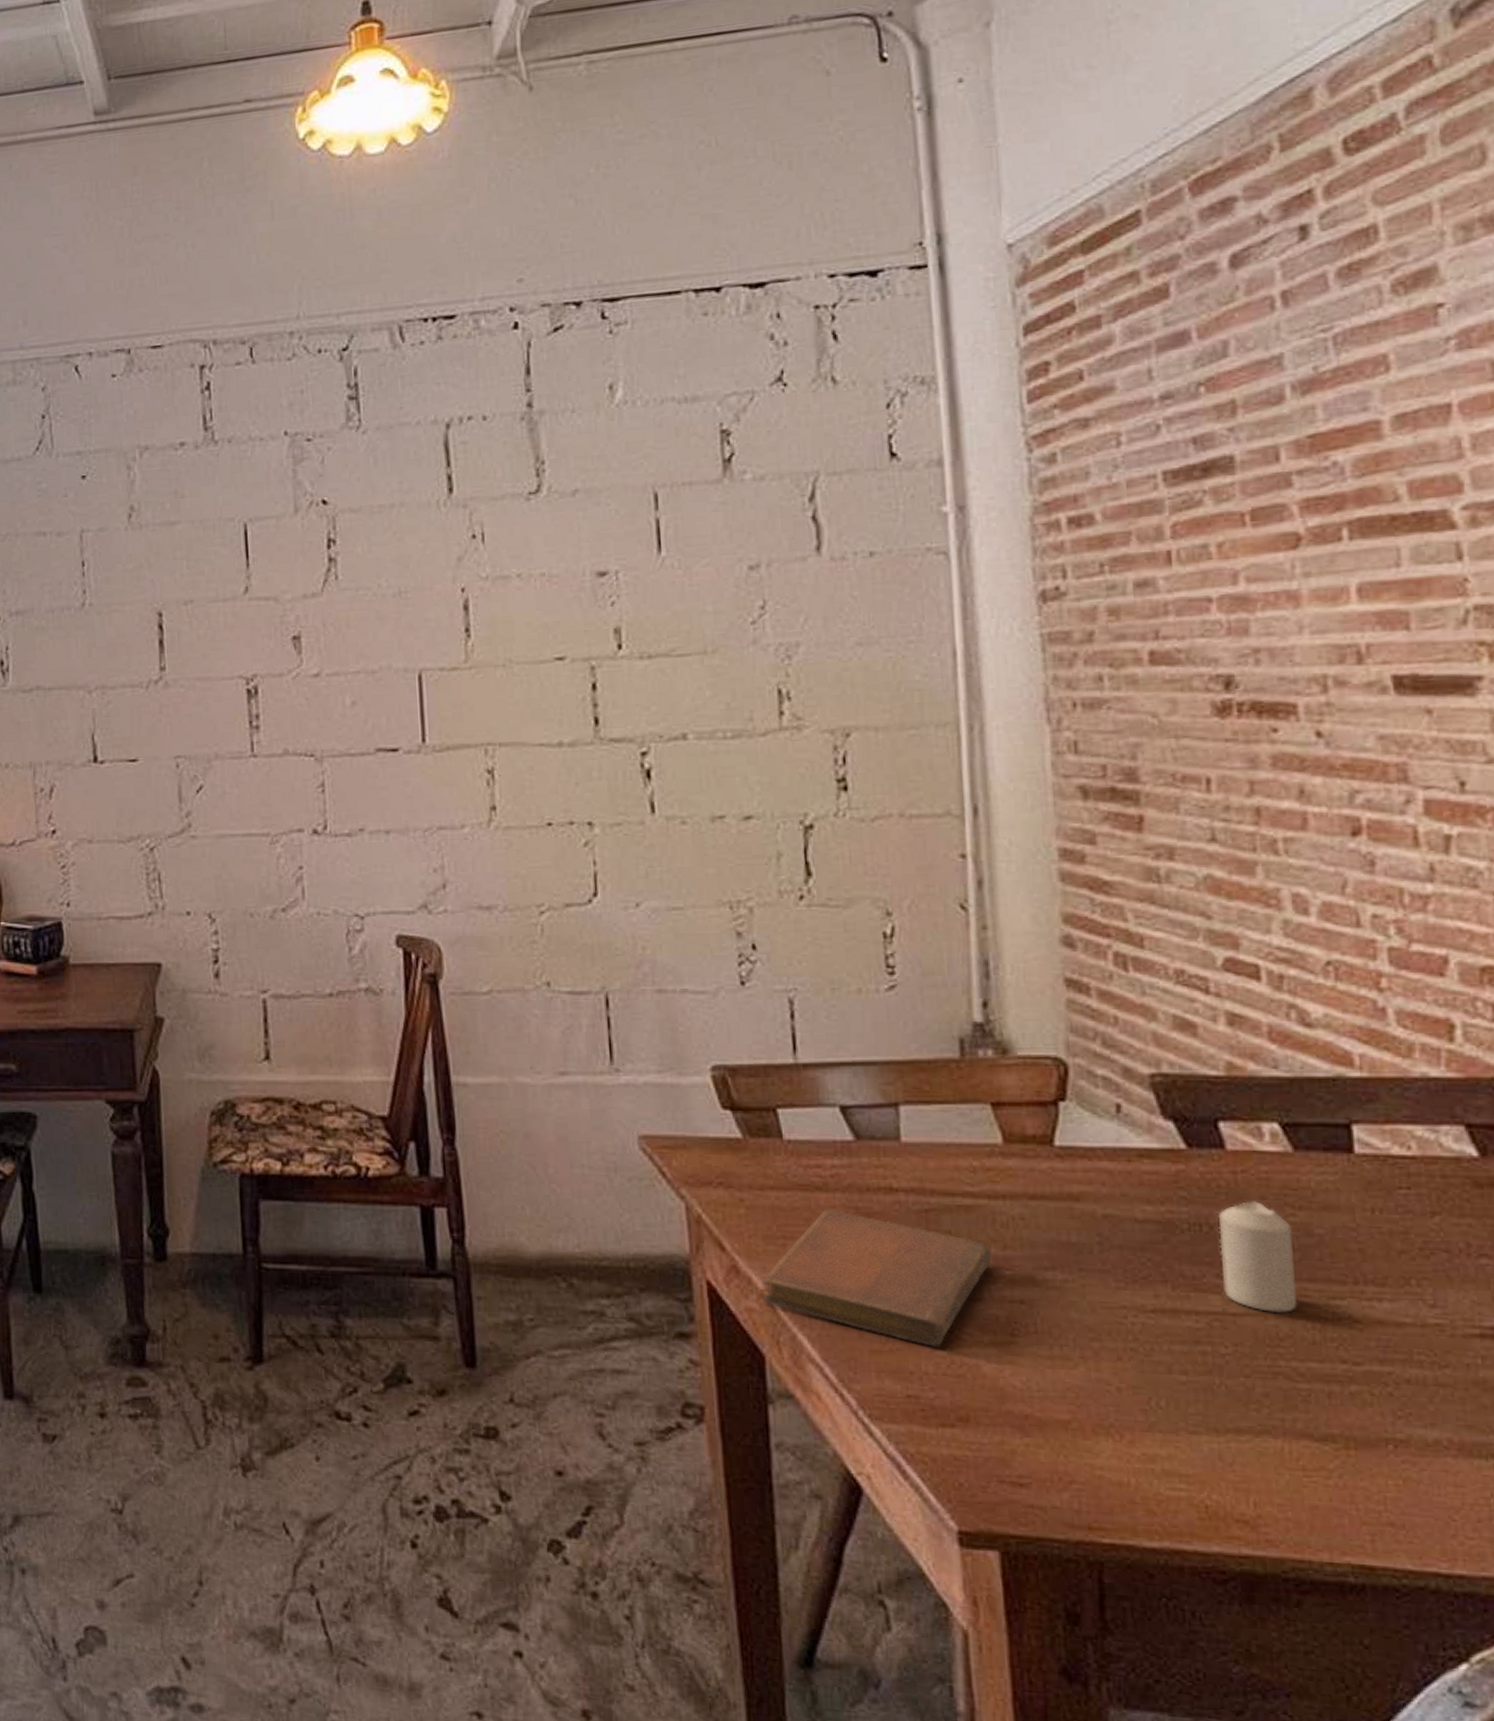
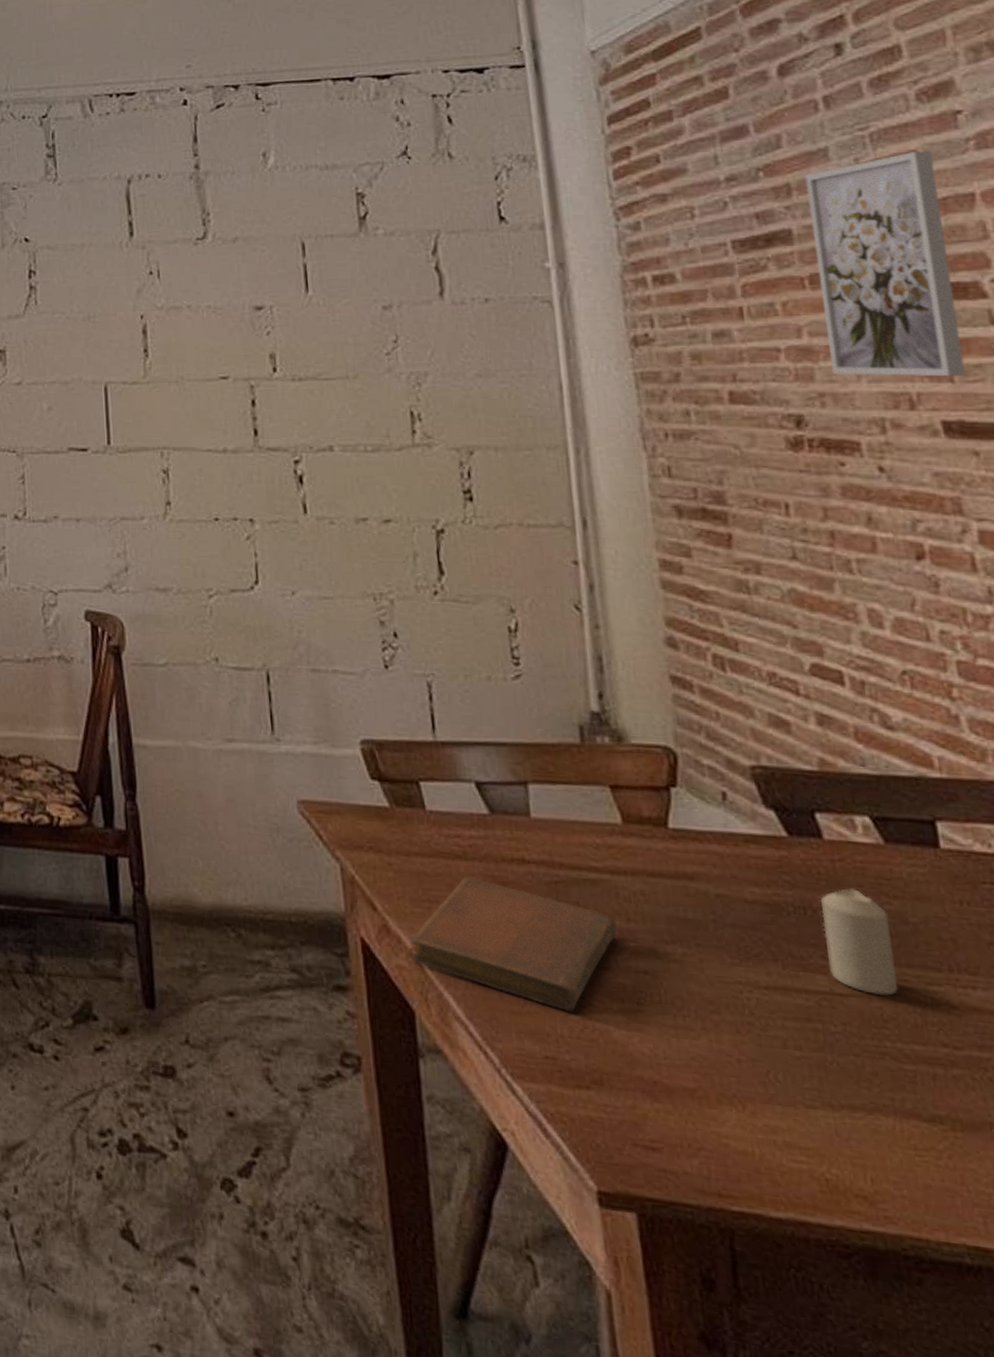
wall art: none [1253,354,1424,627] -> present [805,151,966,377]

